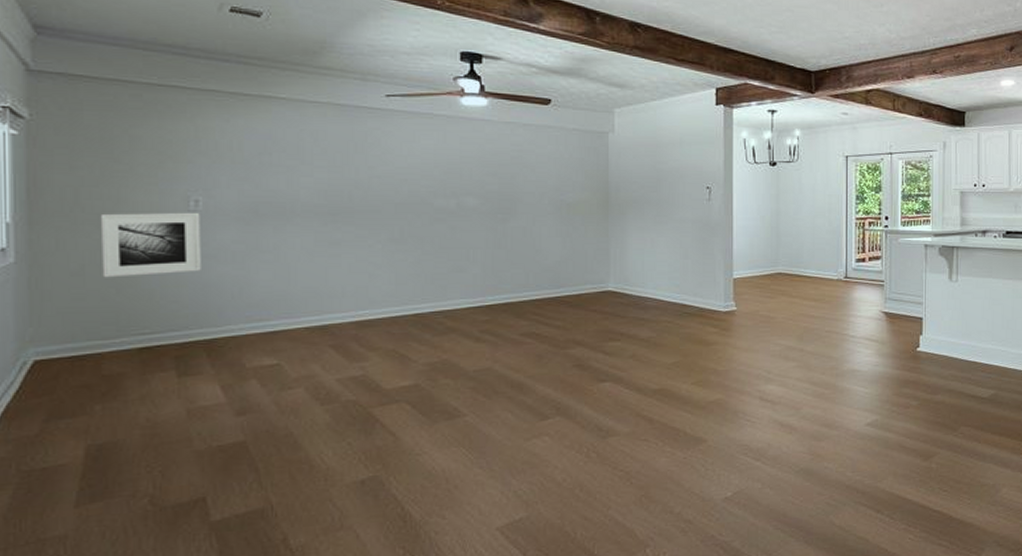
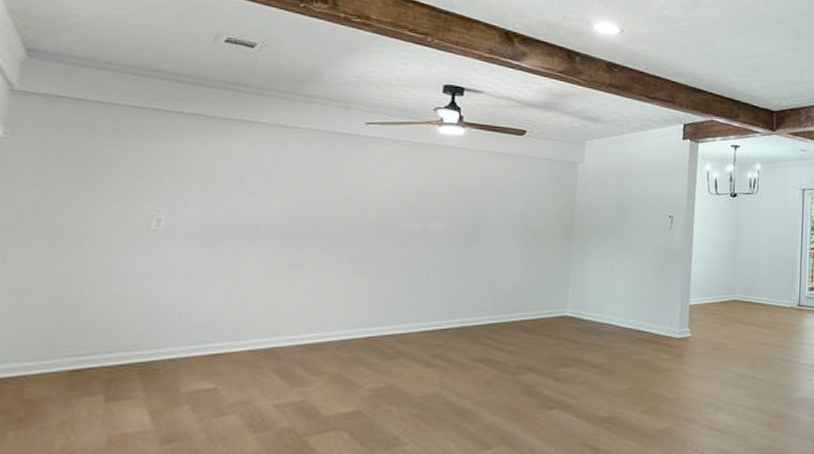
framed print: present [100,212,201,278] -> none [45,231,161,296]

